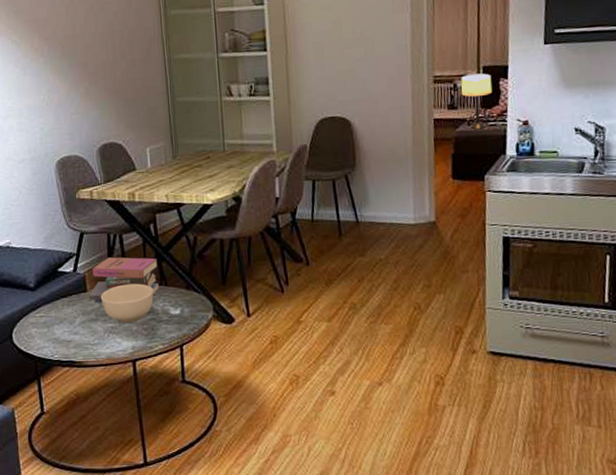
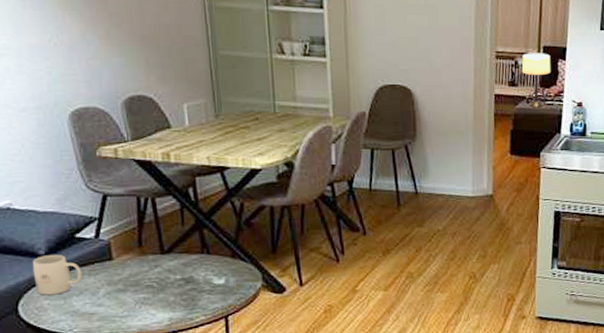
mug: none [24,287,63,324] -> present [32,255,82,295]
books: present [89,257,159,303] -> none [116,222,200,272]
bowl: present [100,283,154,324] -> none [129,251,194,294]

